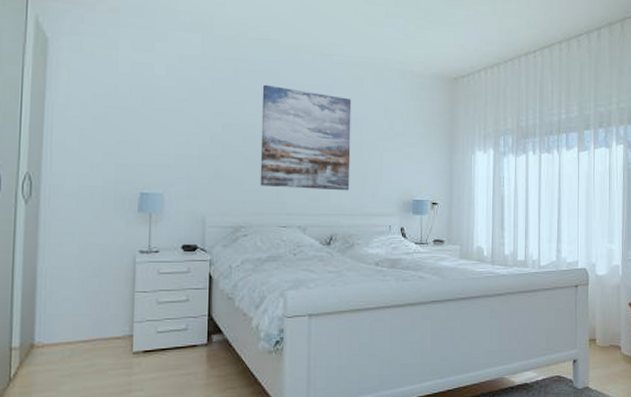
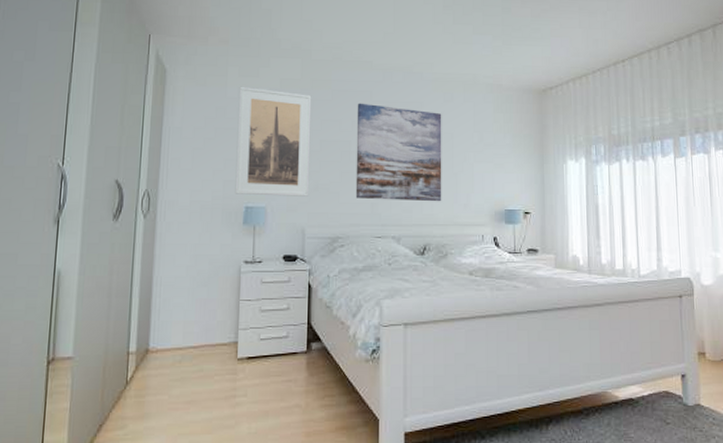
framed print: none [128,61,213,183] -> present [235,86,312,197]

